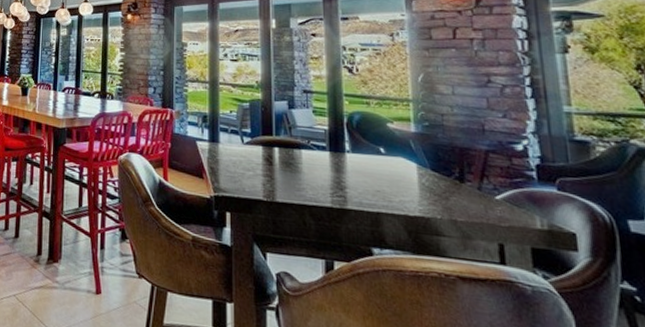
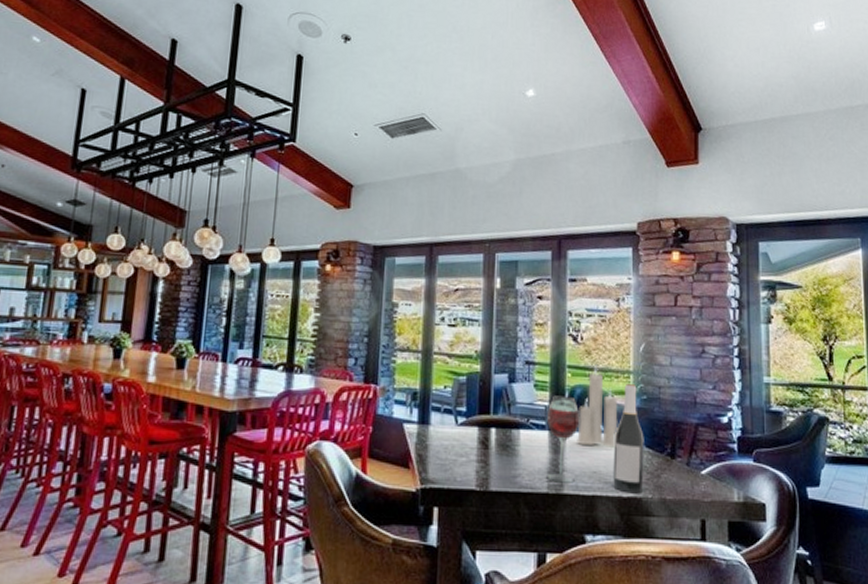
wineglass: none [327,120,360,200] -> present [546,395,580,483]
candle: none [358,93,400,171] -> present [577,364,618,449]
wine bottle: none [396,110,431,214] -> present [613,383,644,494]

